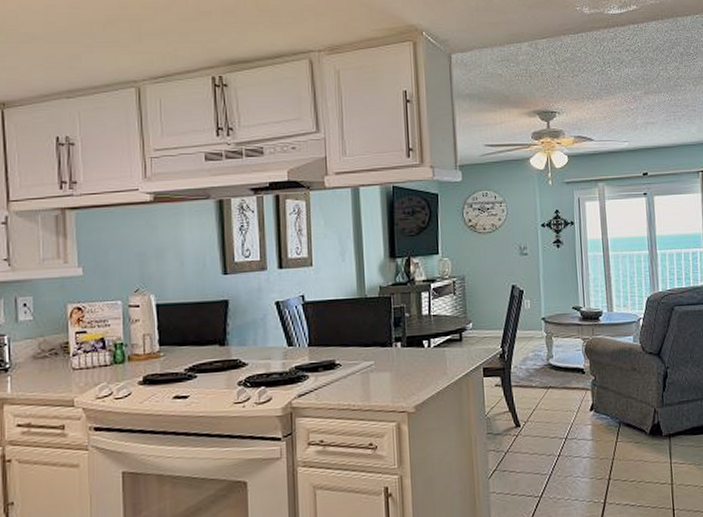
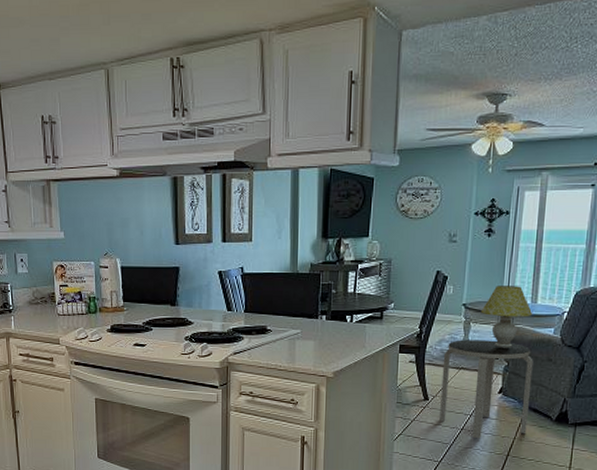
side table: none [529,354,624,465] -> present [439,340,533,439]
table lamp: none [560,295,611,363] -> present [480,286,533,349]

